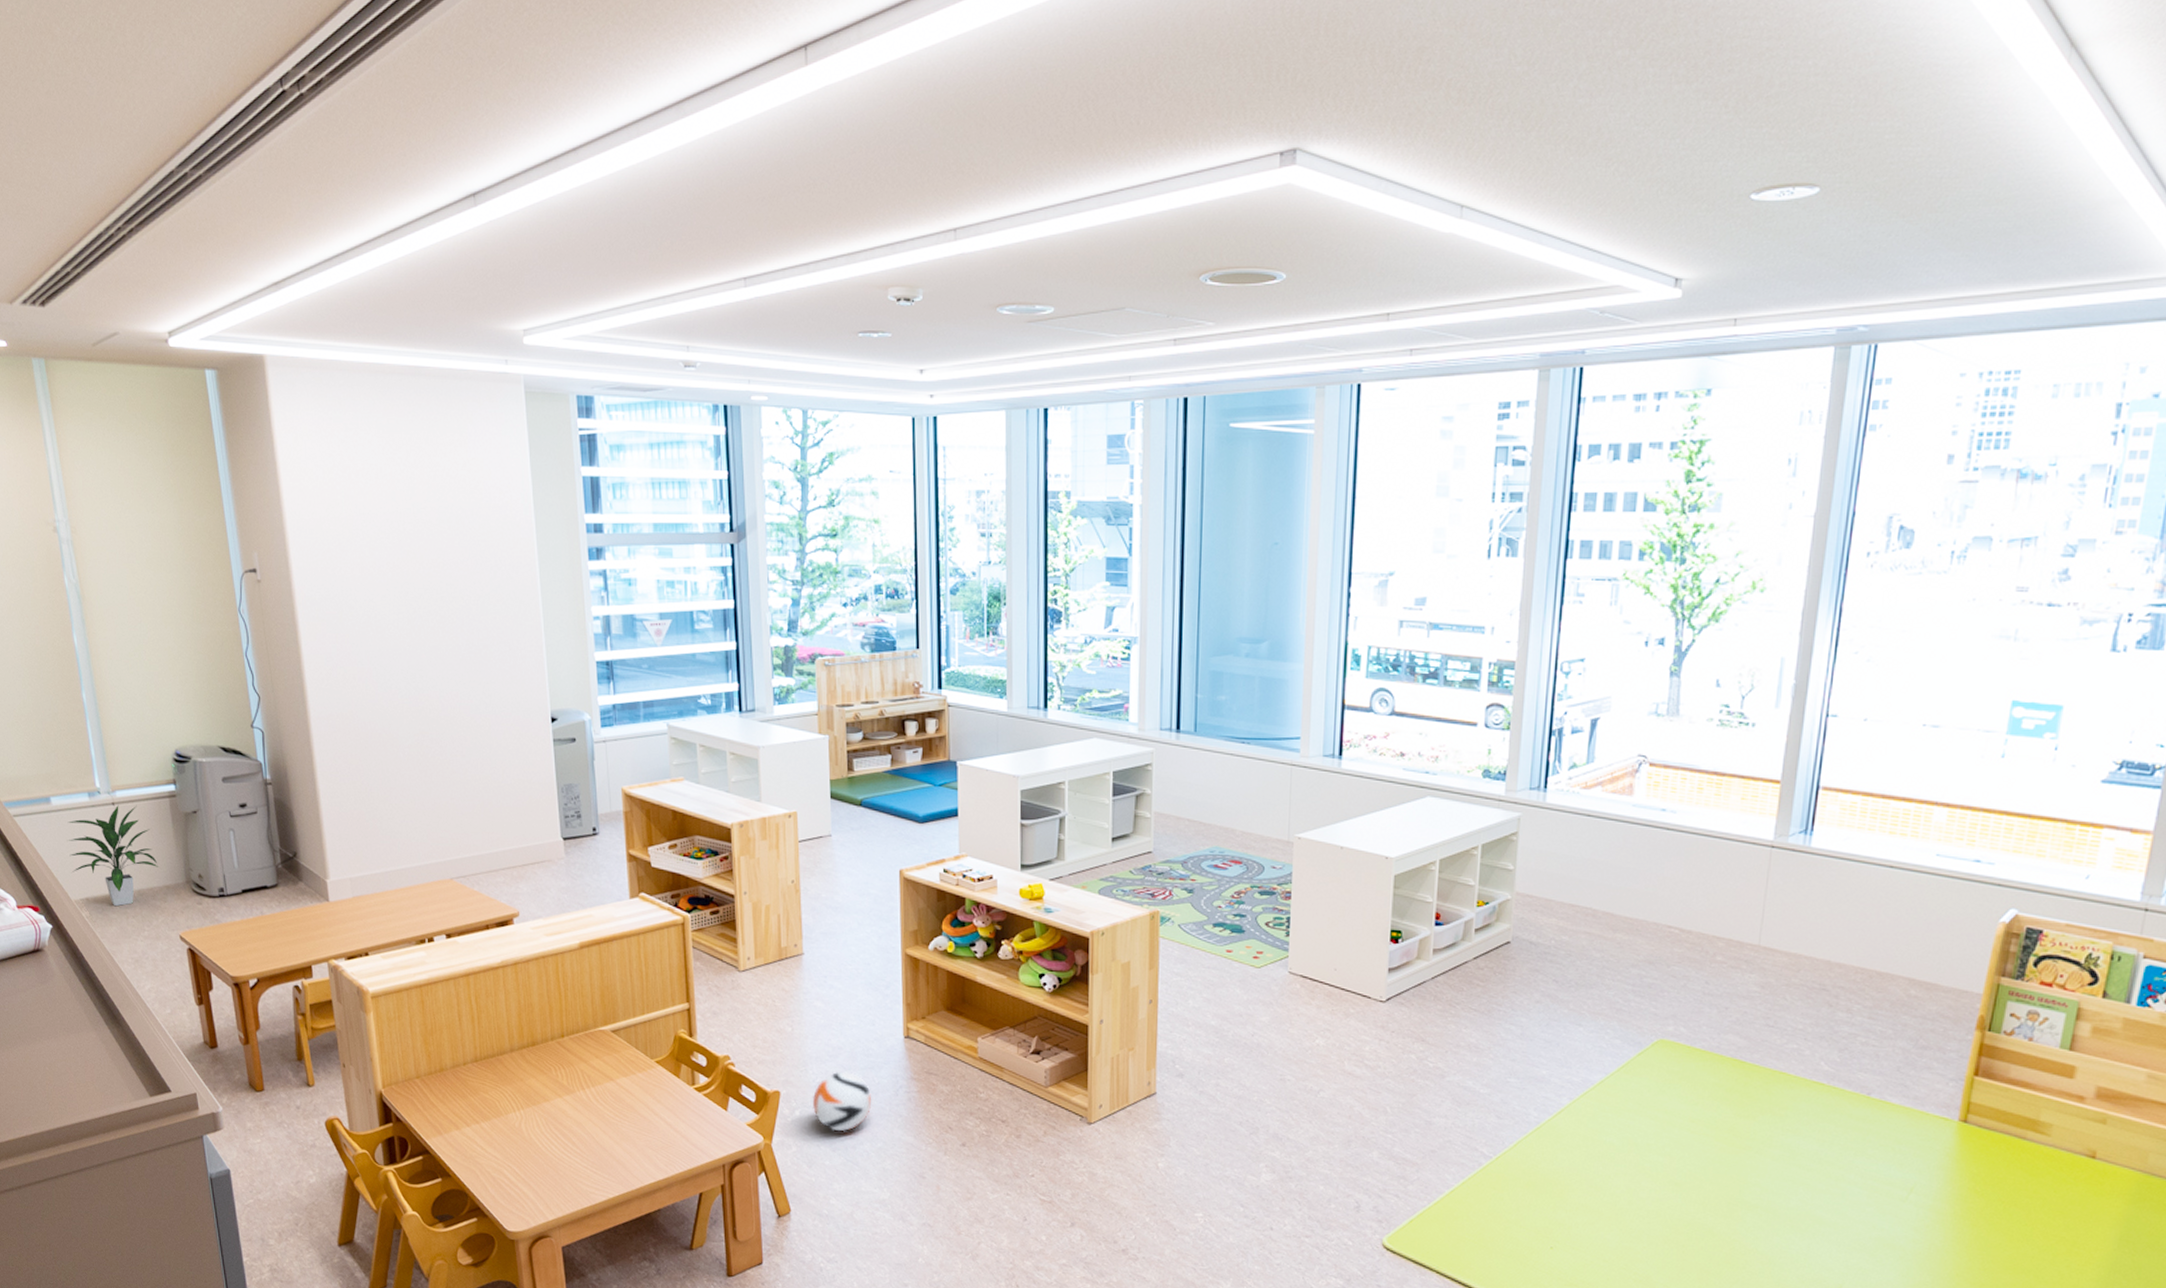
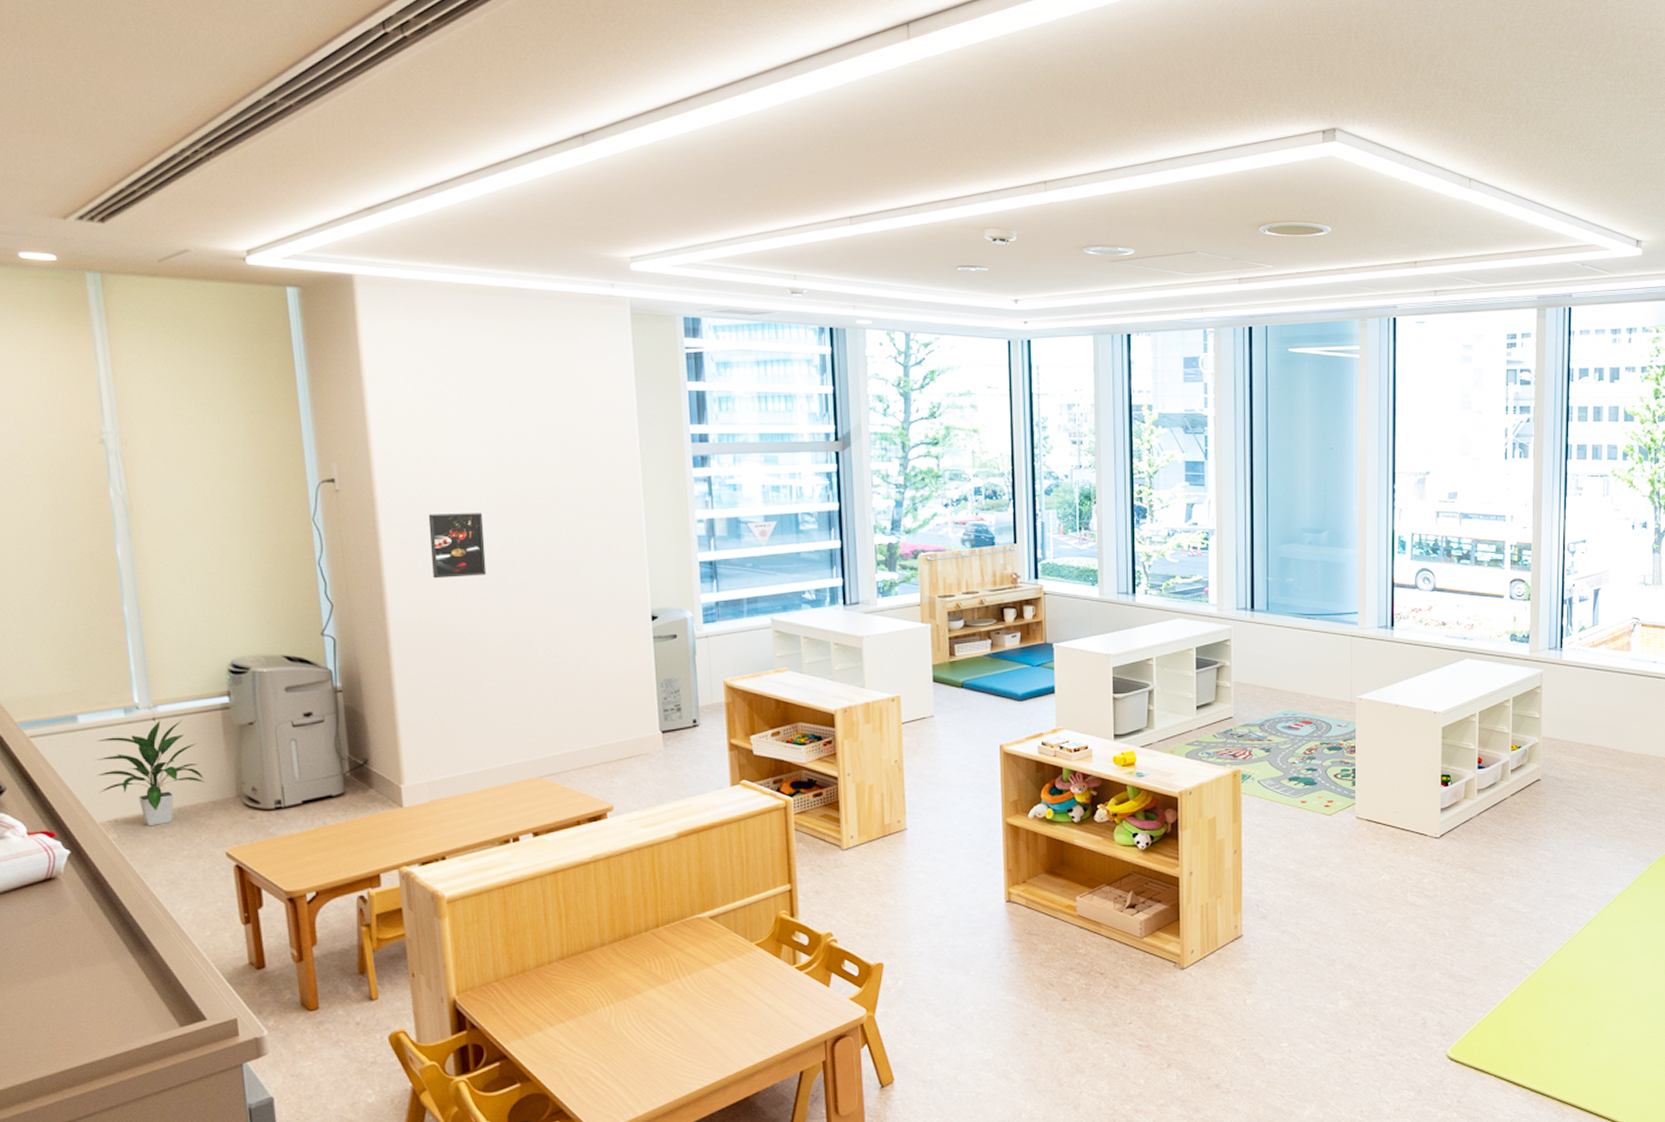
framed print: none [341,605,395,673] -> present [428,513,486,579]
ball: present [813,1071,871,1132] -> none [916,939,974,998]

